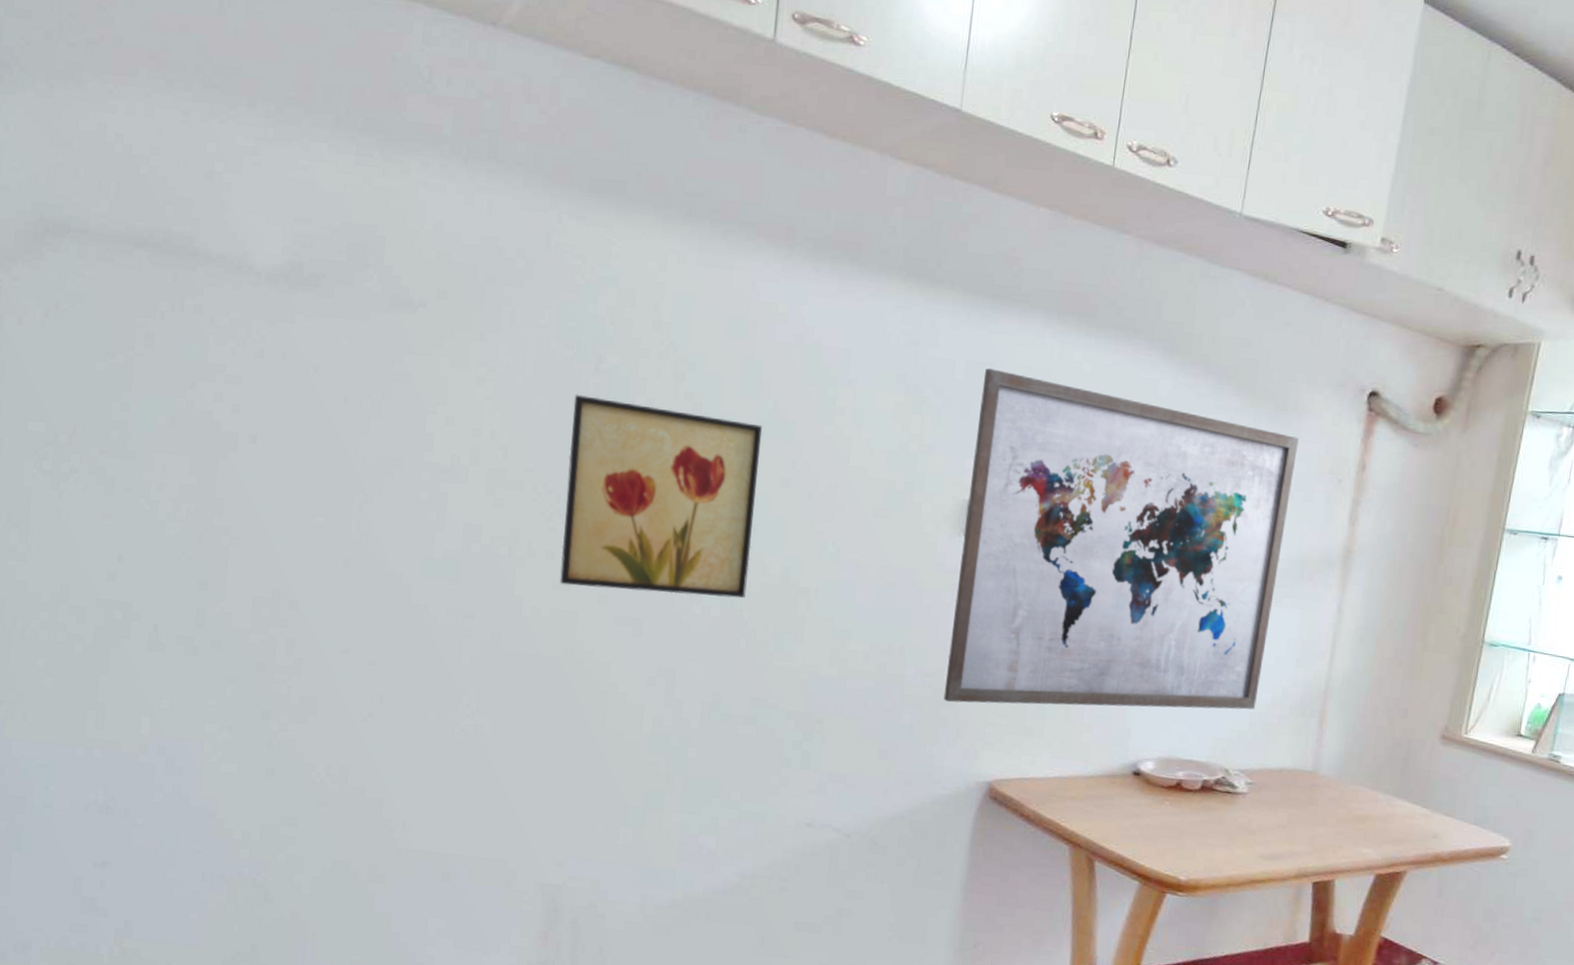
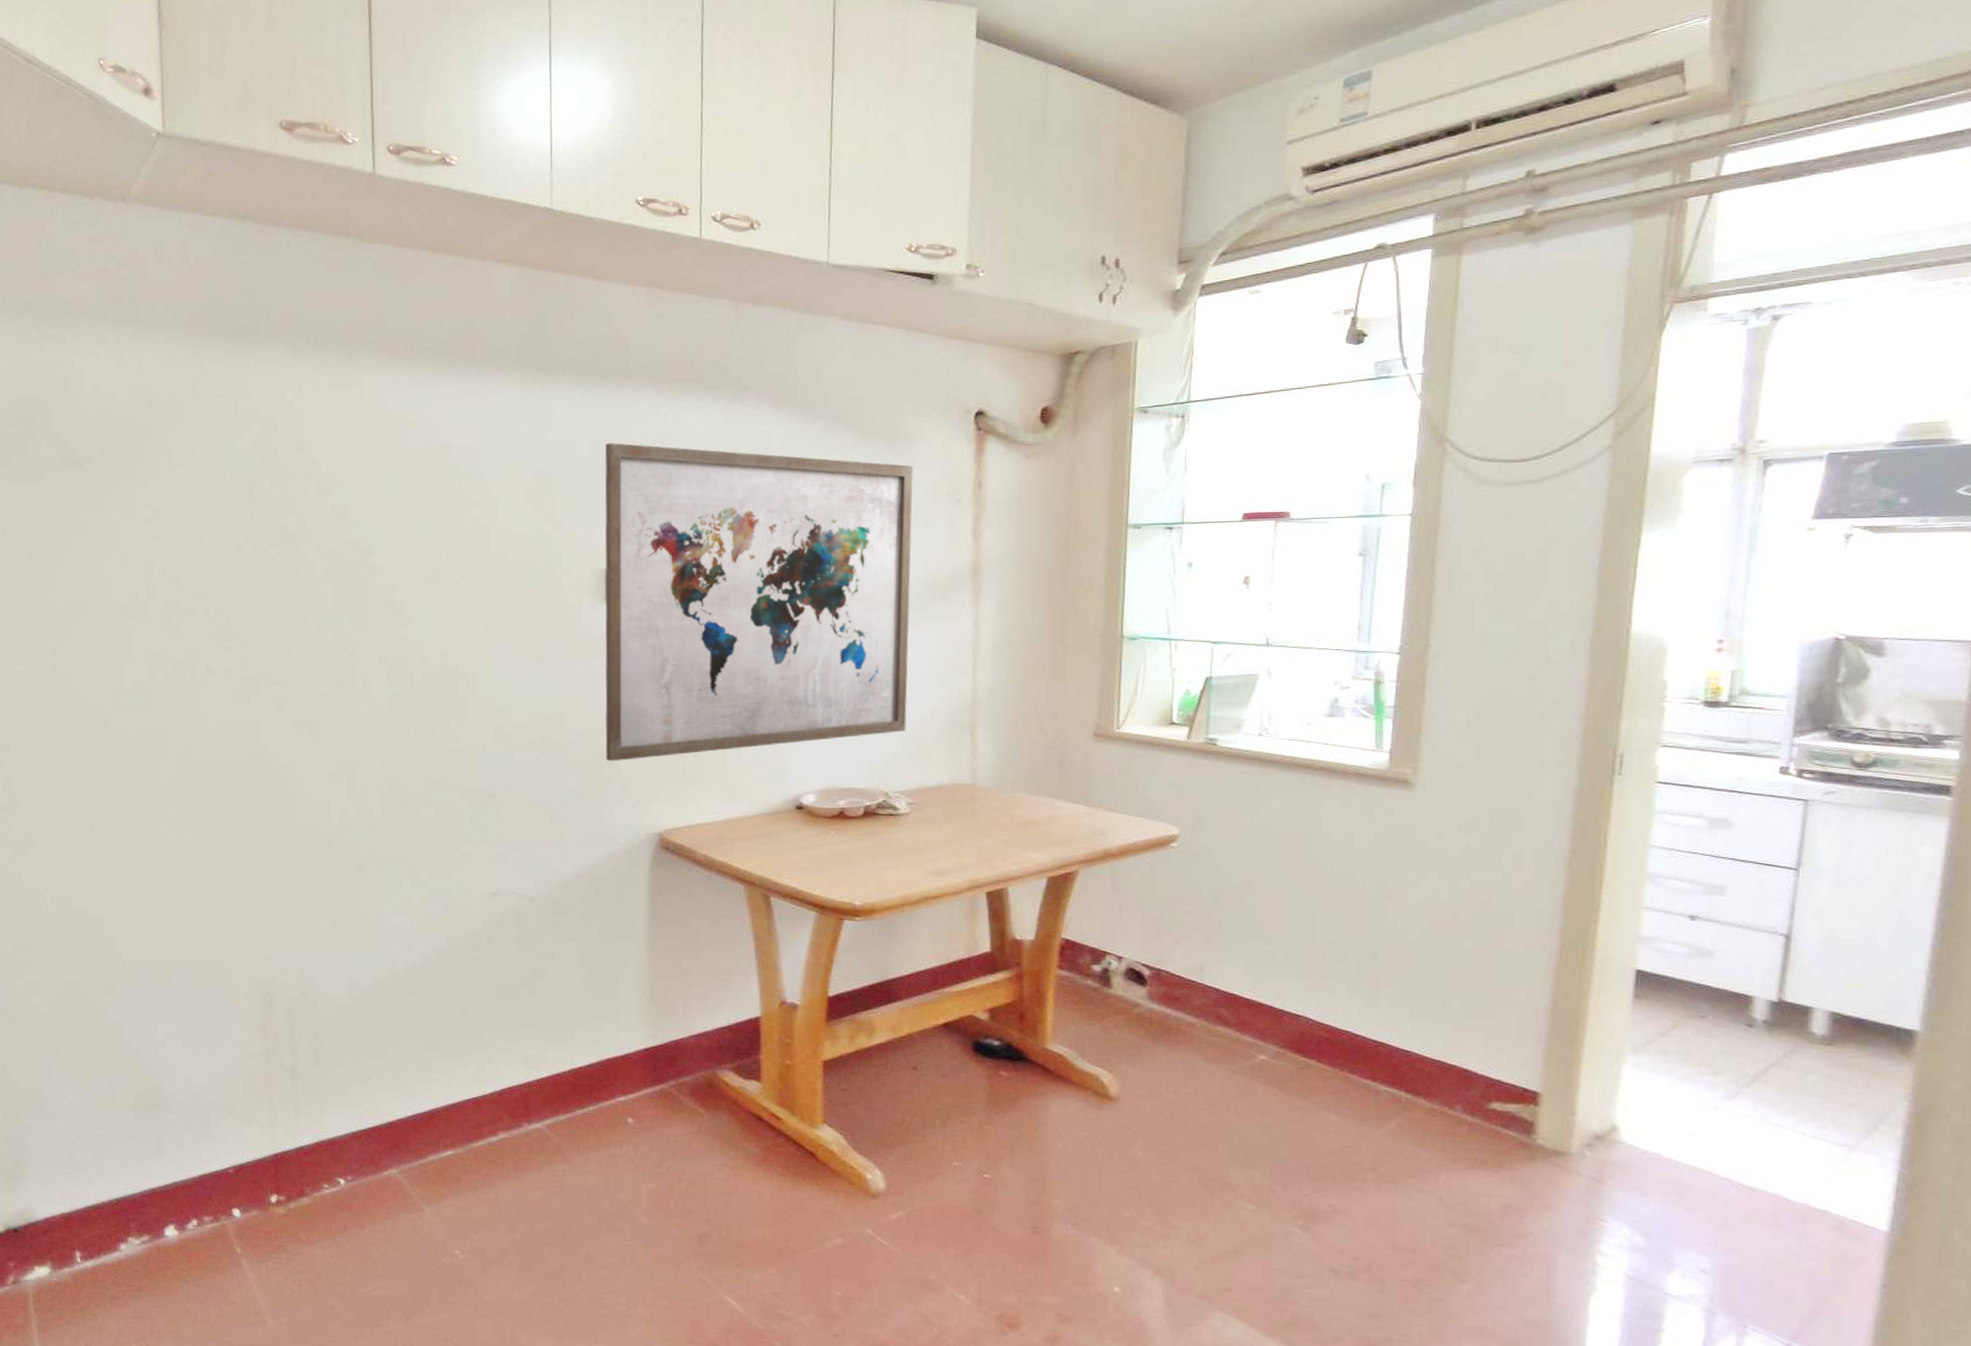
wall art: present [560,394,763,599] -> none [233,521,410,698]

